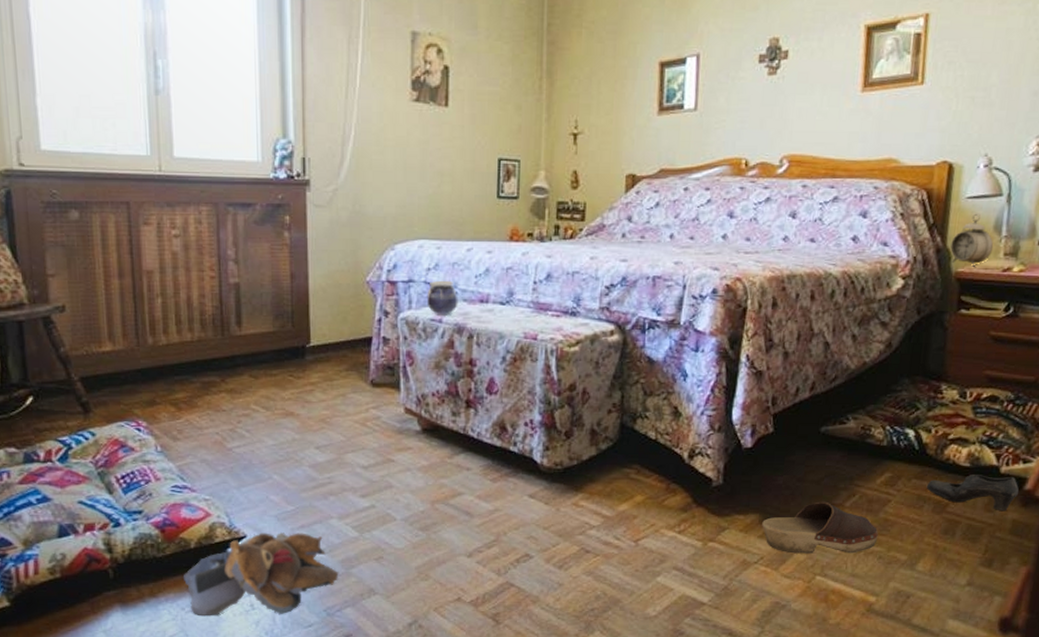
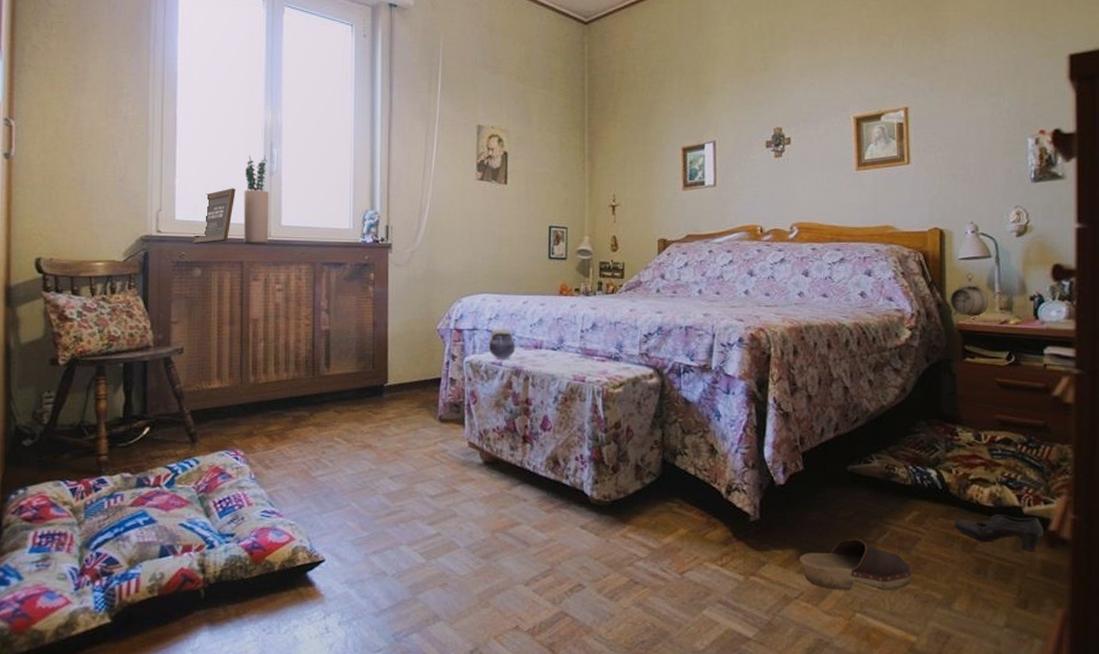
picture frame: none [65,110,114,180] -> present [193,188,236,244]
vase: none [124,68,159,182] -> present [243,155,270,245]
stuffed animal: present [184,533,339,617] -> none [267,557,407,638]

